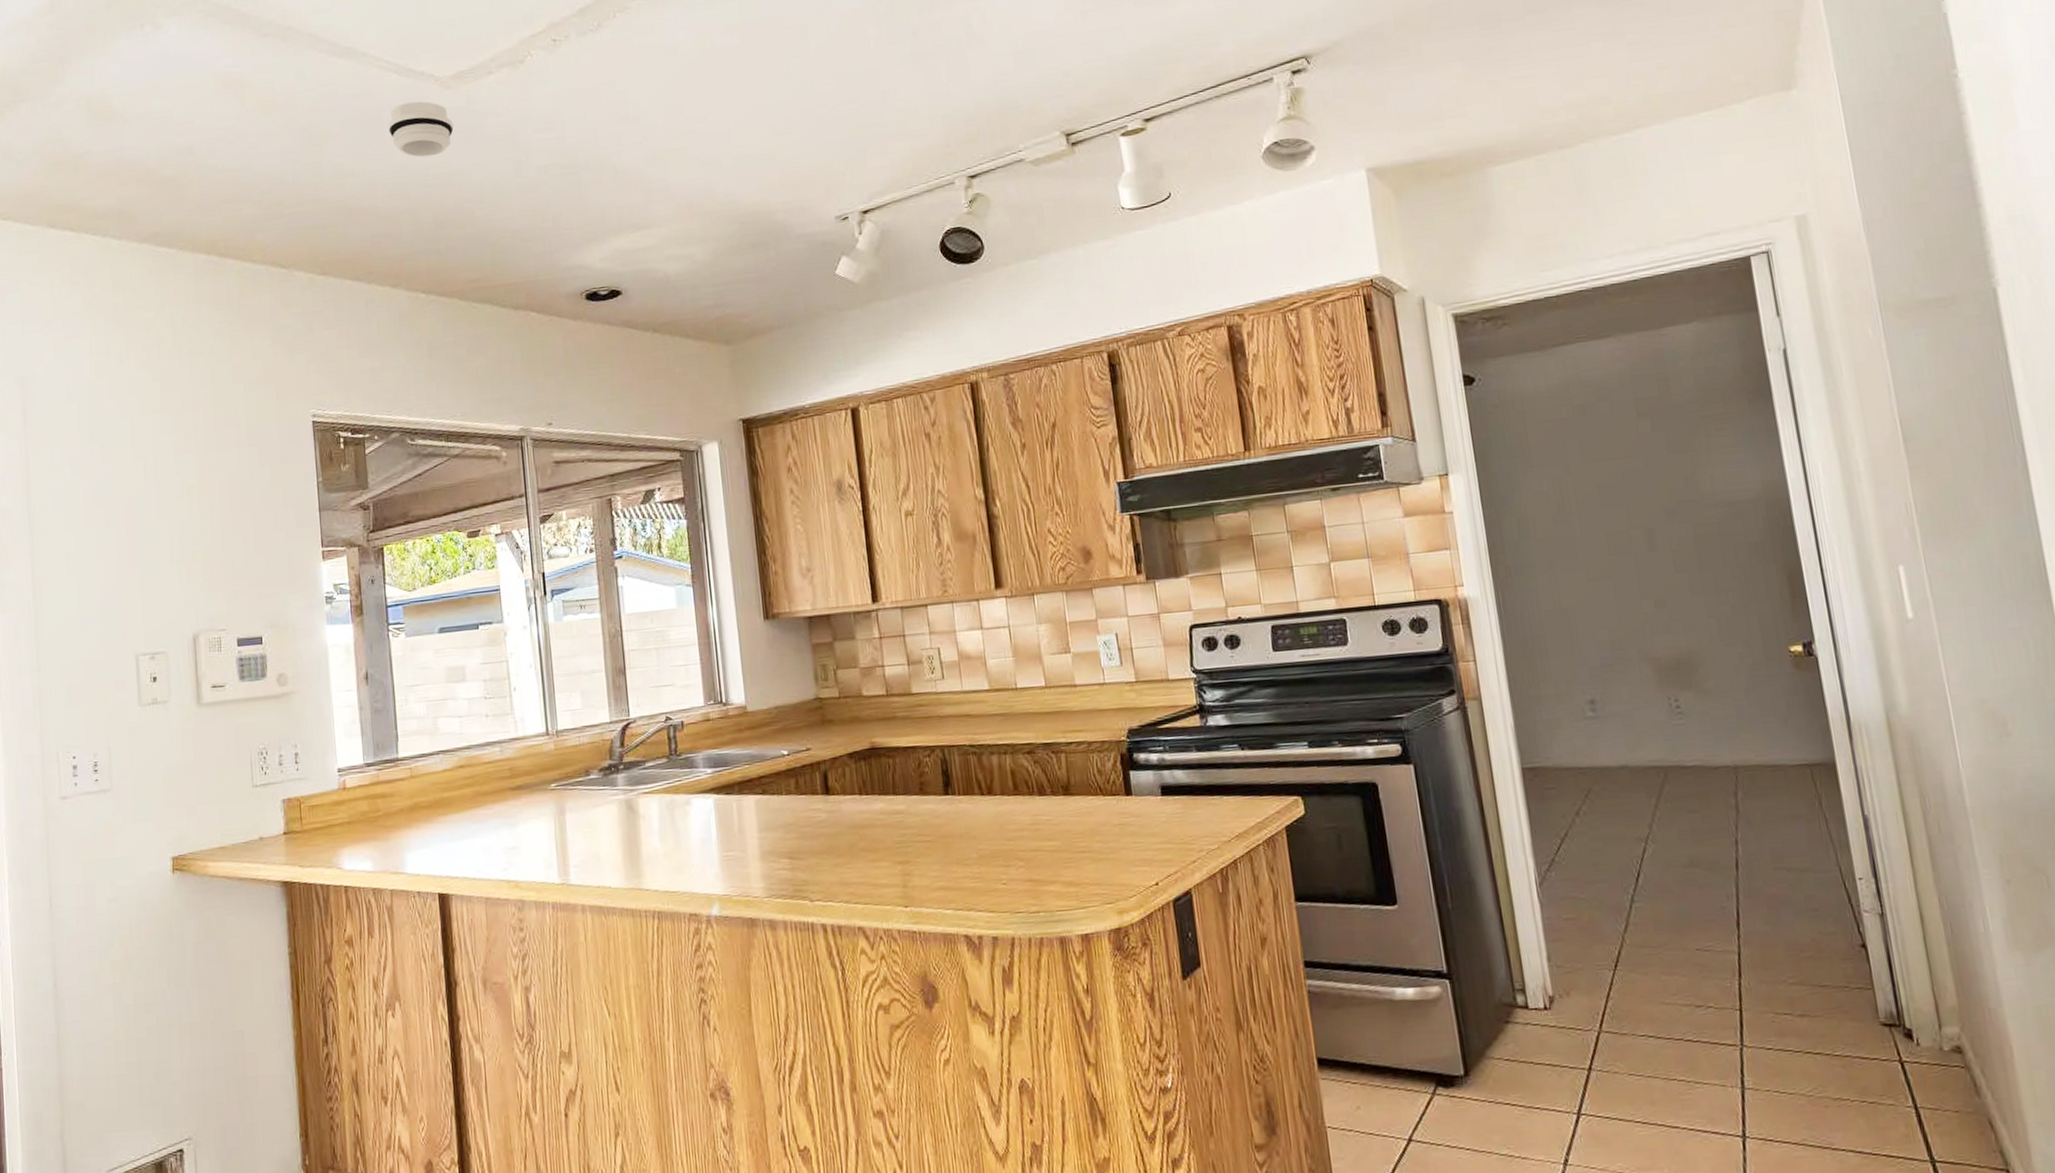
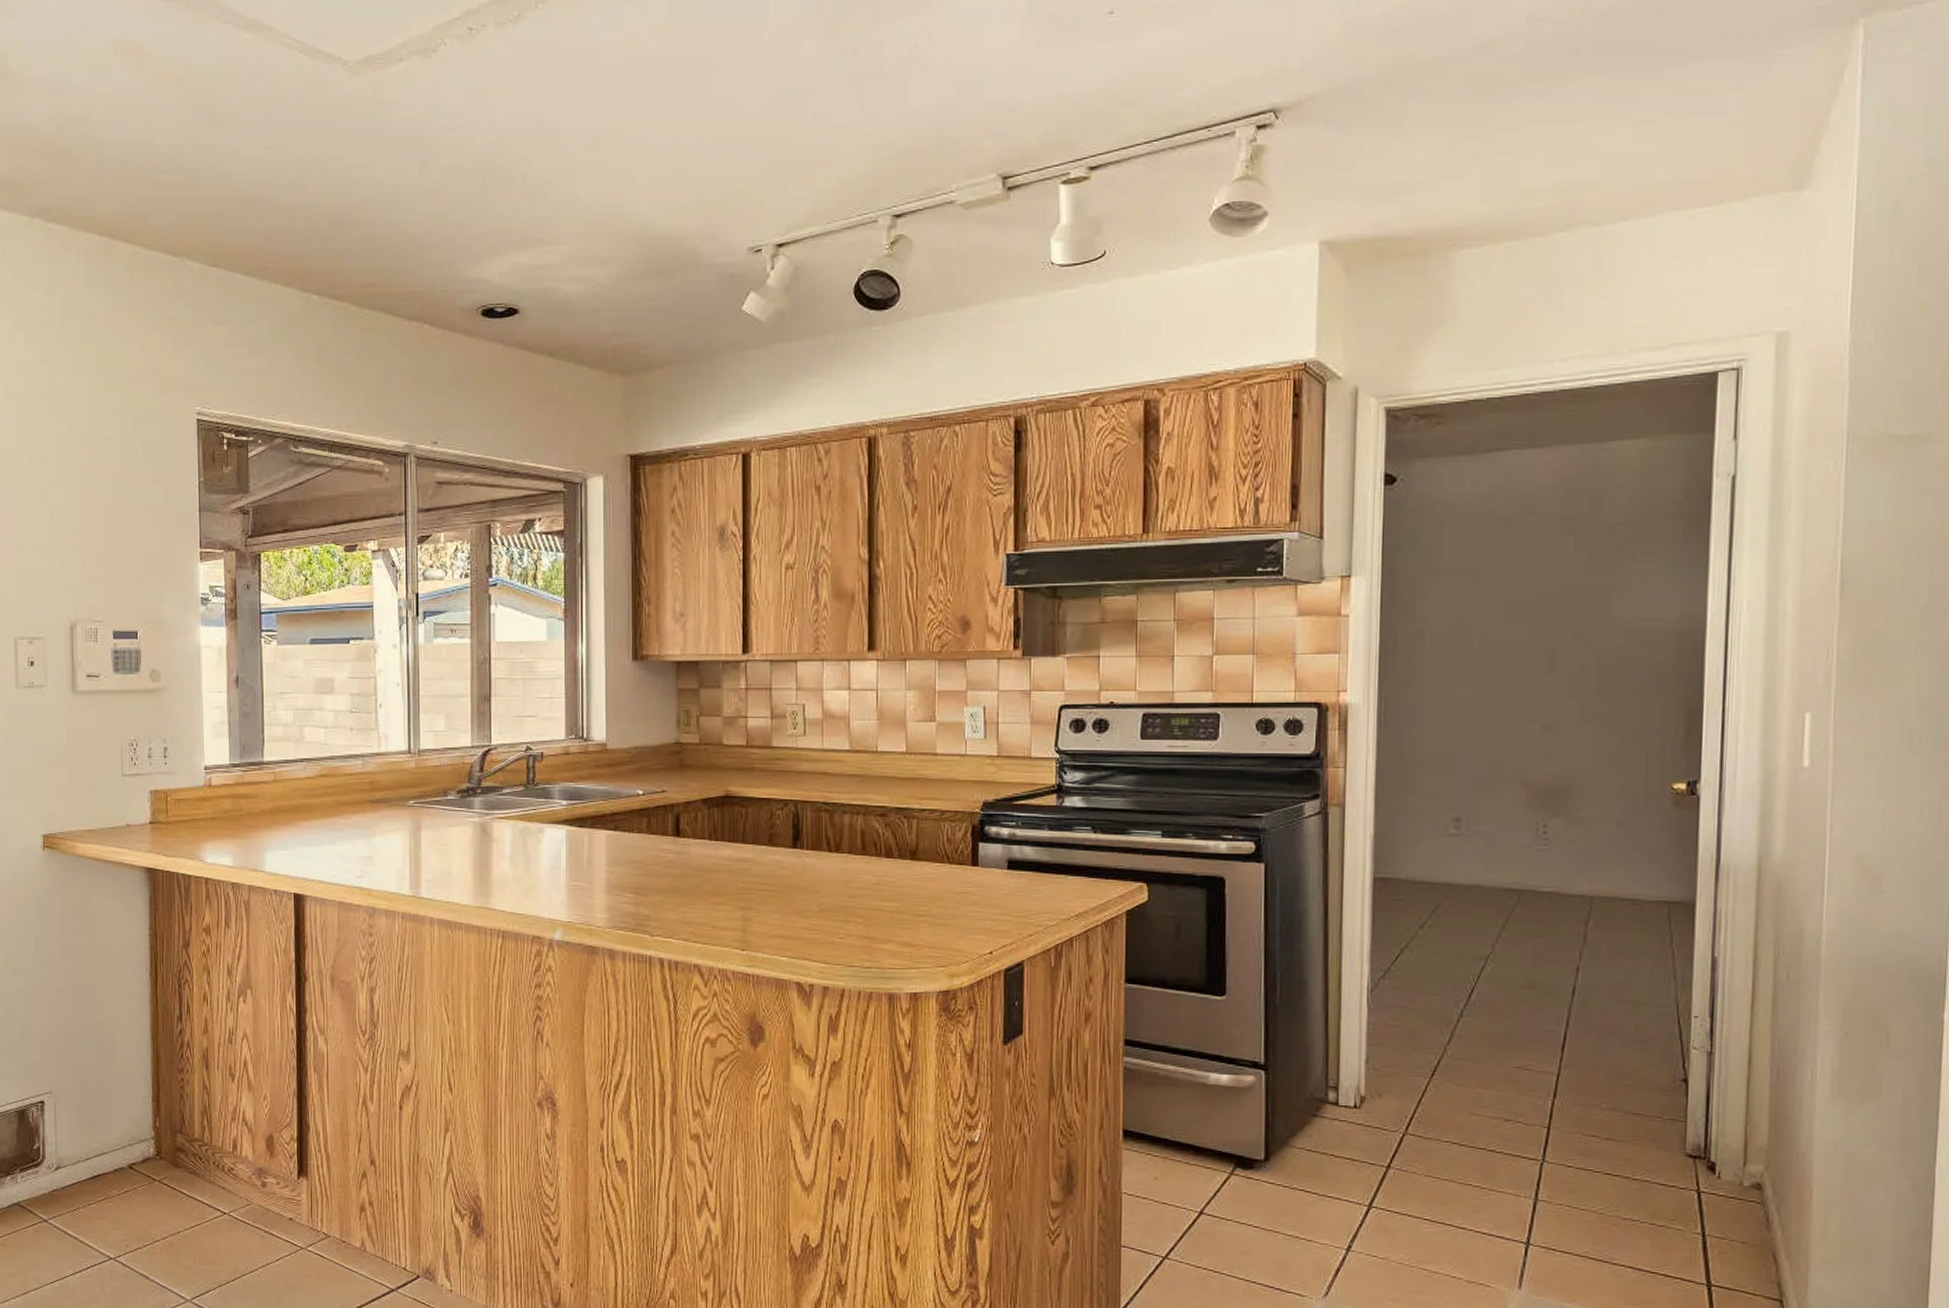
smoke detector: present [388,101,454,157] -> none [291,86,358,148]

